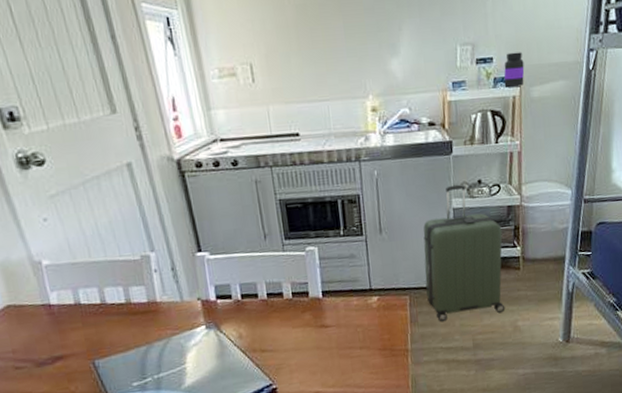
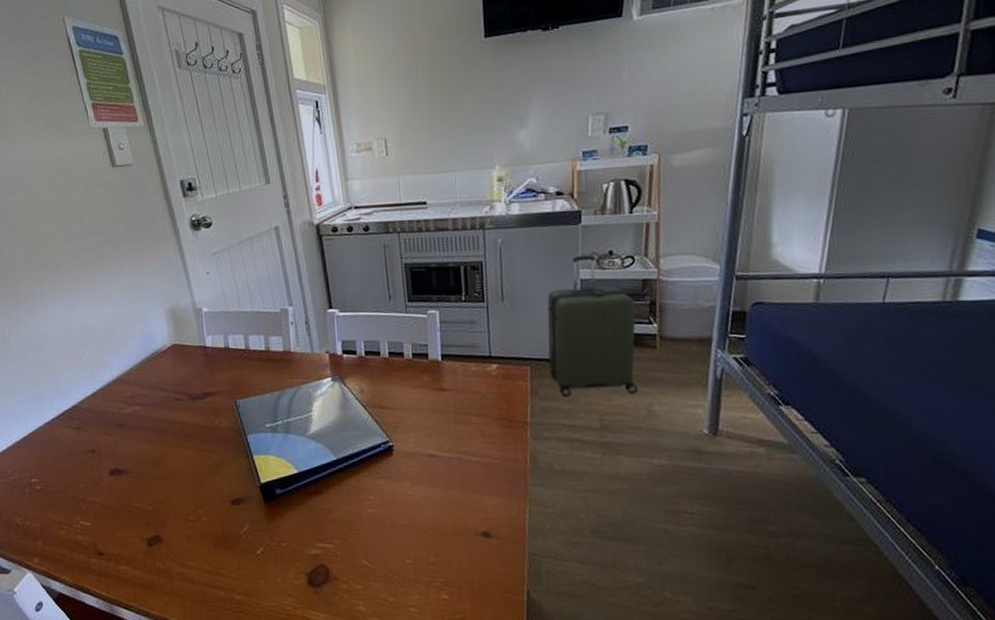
jar: present [504,52,525,87] -> none [640,119,664,156]

